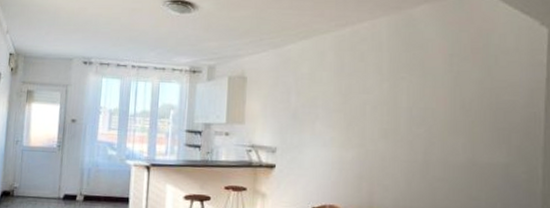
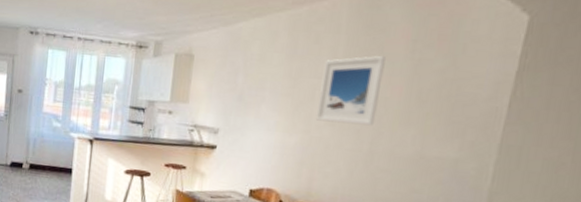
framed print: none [369,69,427,137] -> present [315,55,386,126]

